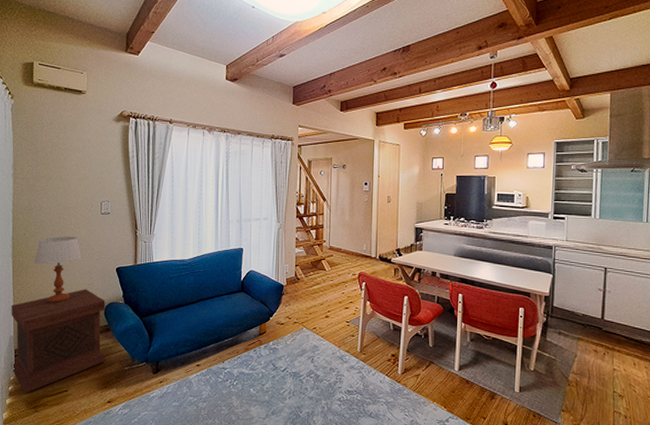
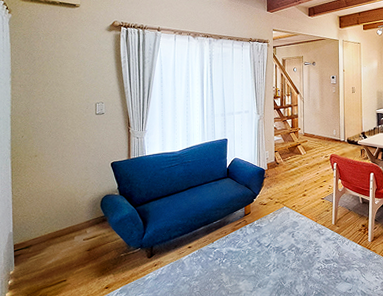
side table: present [11,289,106,393] -> none [10,184,102,286]
table lamp: present [34,236,82,304] -> none [32,136,78,199]

